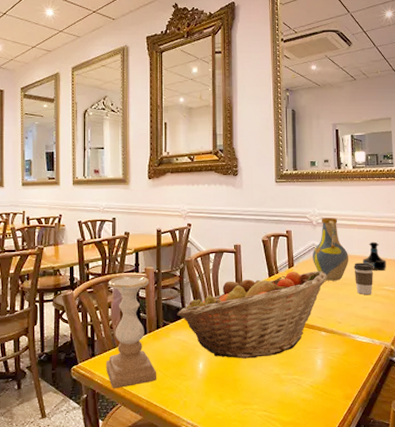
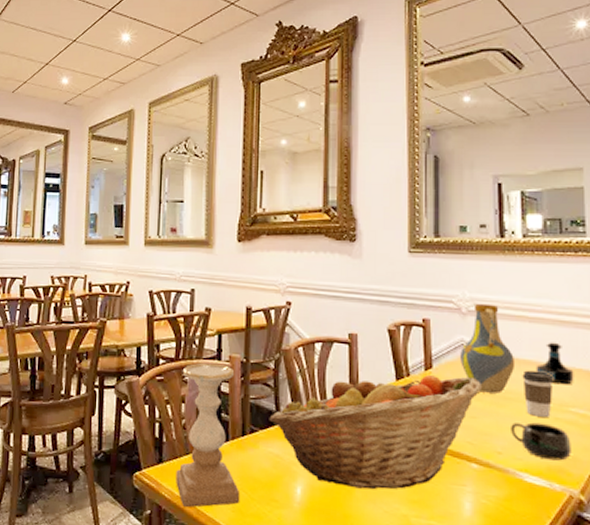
mug: none [347,299,386,324] -> present [511,422,571,461]

